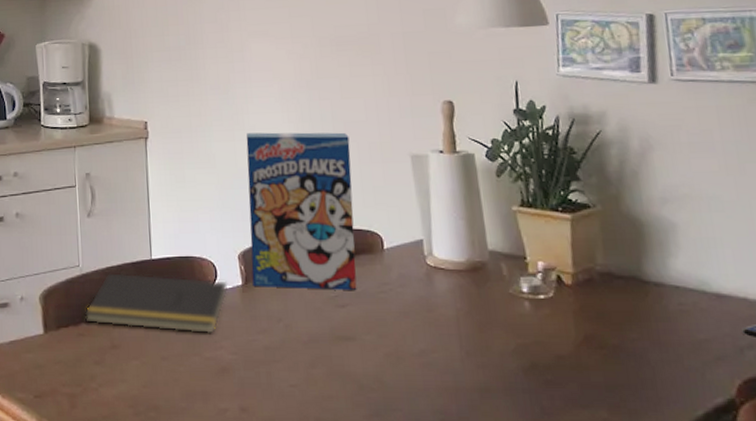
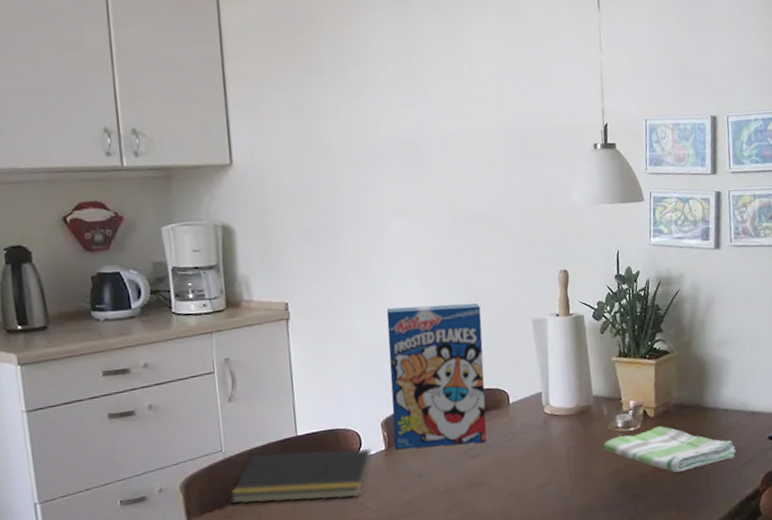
dish towel: none [503,297,695,361] -> present [603,425,736,473]

